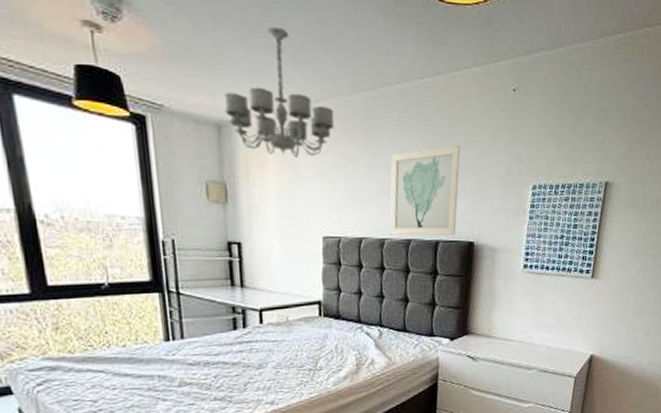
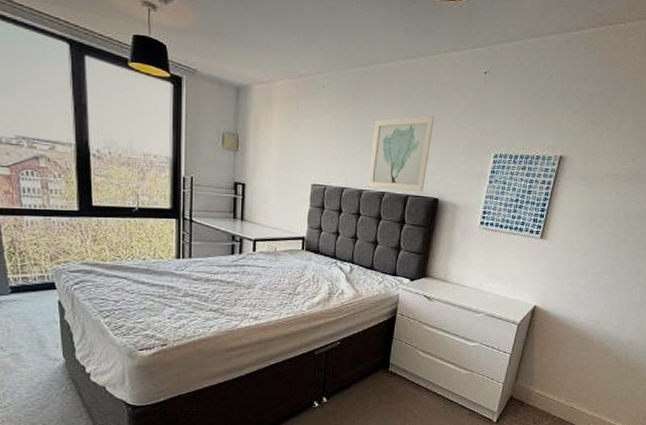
chandelier: present [223,27,334,158] -> none [244,12,332,118]

